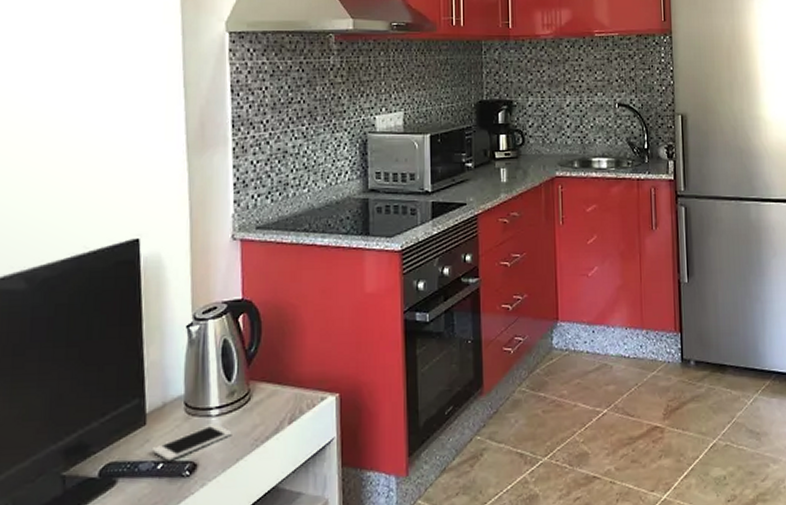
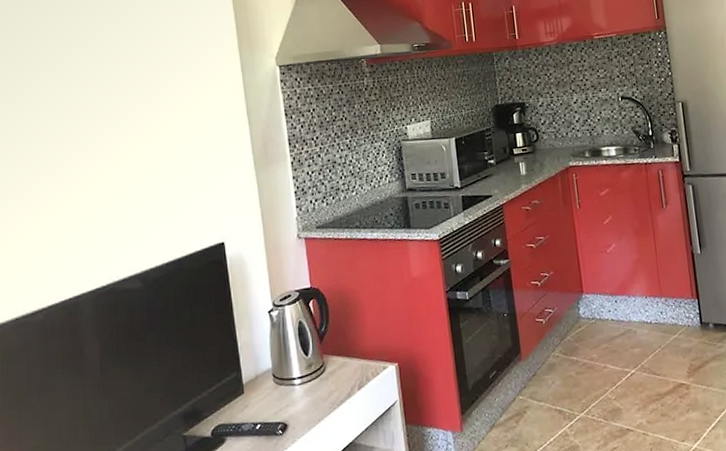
cell phone: present [151,424,232,461] -> none [250,391,313,423]

